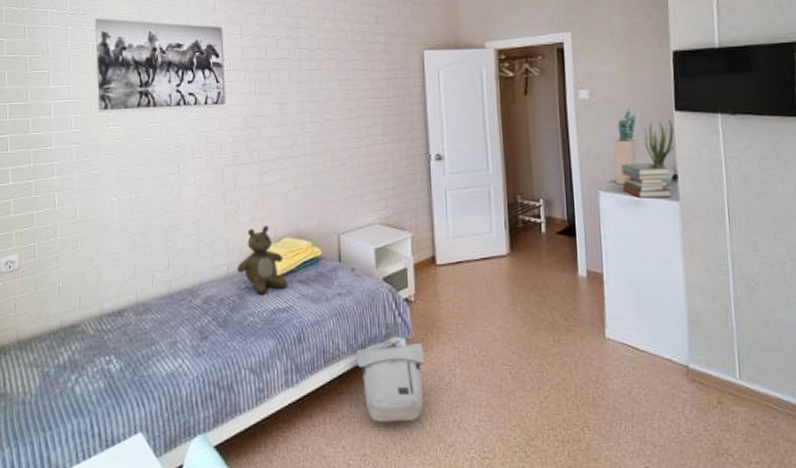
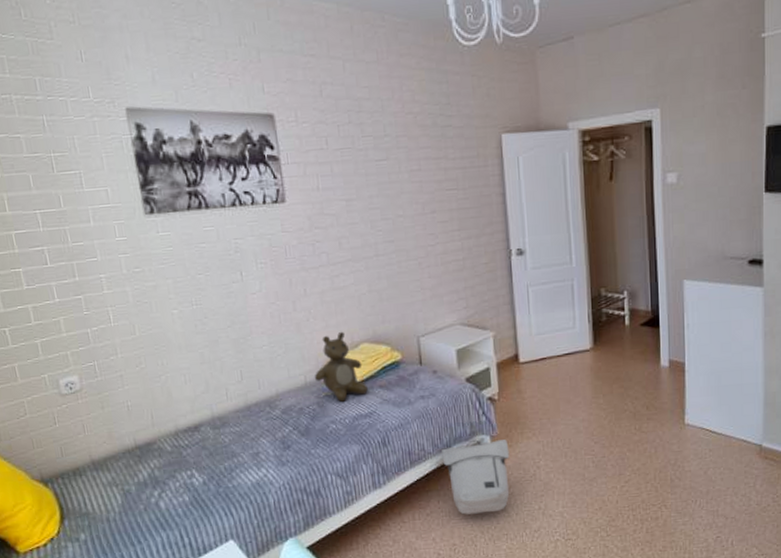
vase: present [613,108,638,186] -> none [700,191,725,274]
books: present [622,163,671,199] -> none [708,249,756,286]
potted plant: present [643,119,676,186] -> none [731,202,764,272]

